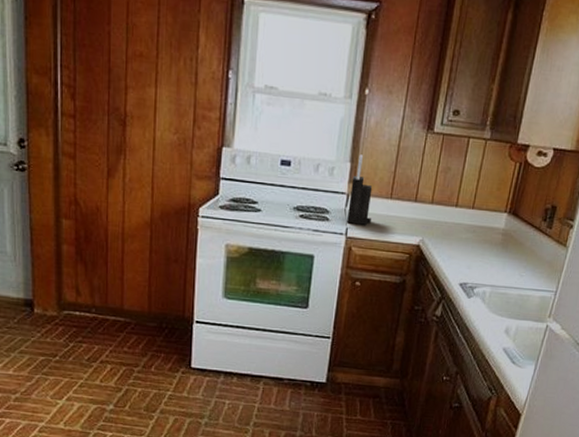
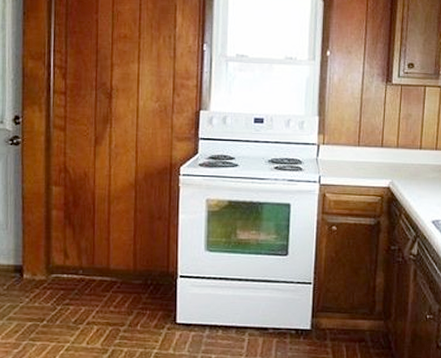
knife block: present [347,154,373,226] -> none [319,108,342,173]

